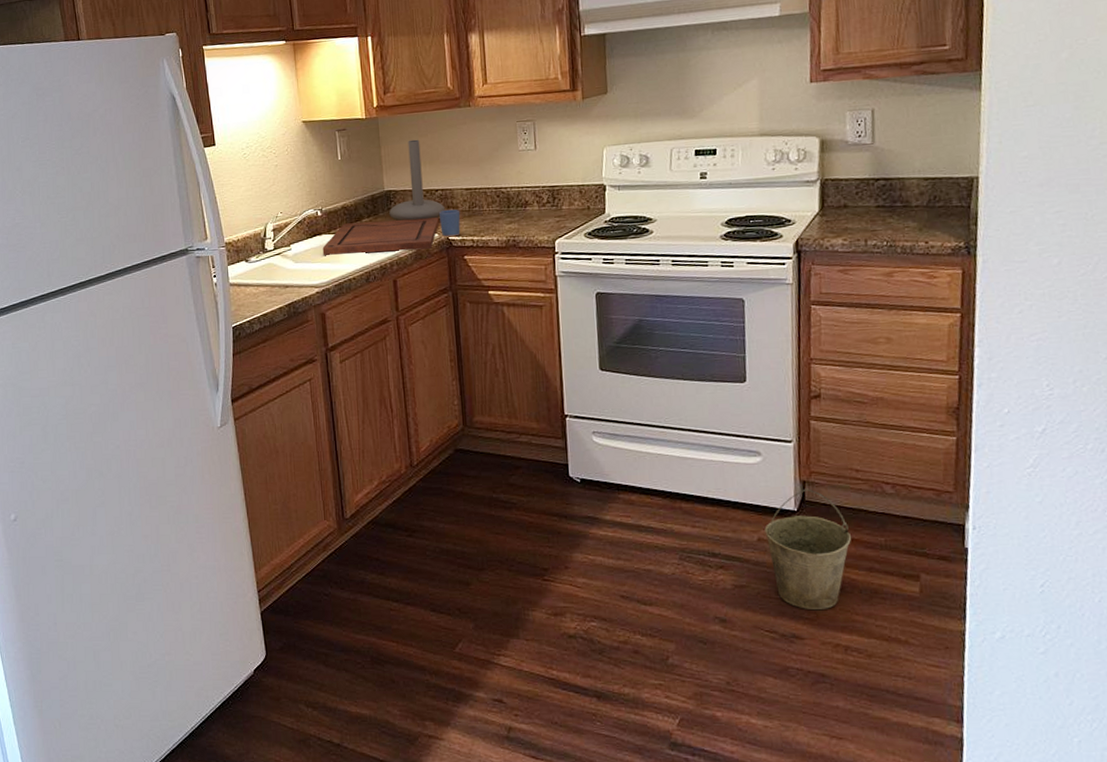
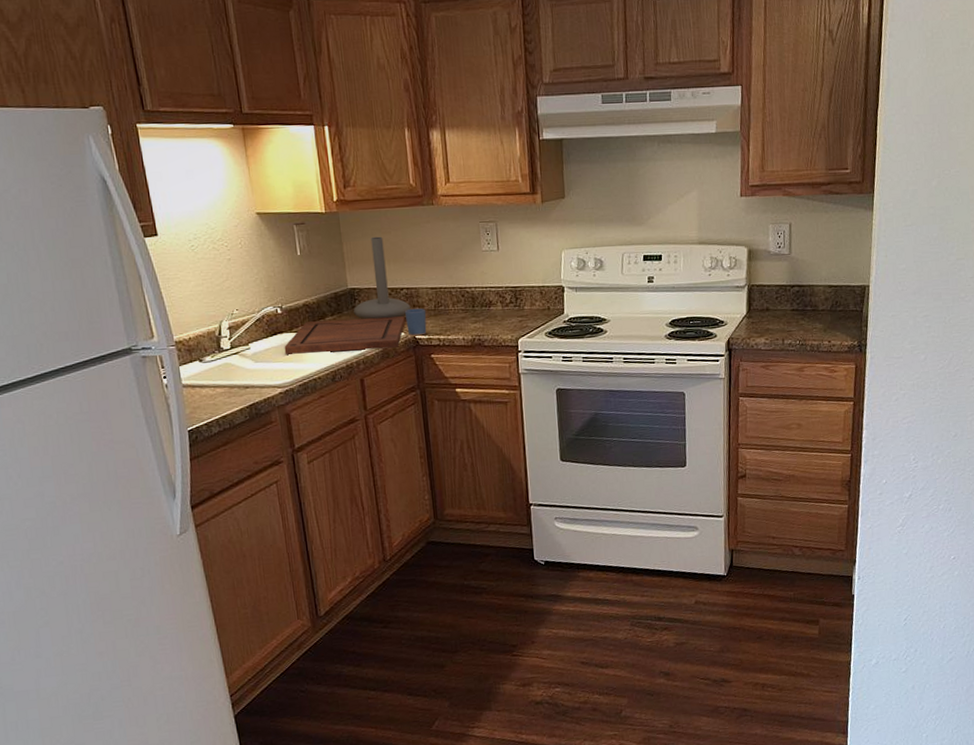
bucket: present [764,488,851,611] -> none [700,555,768,658]

